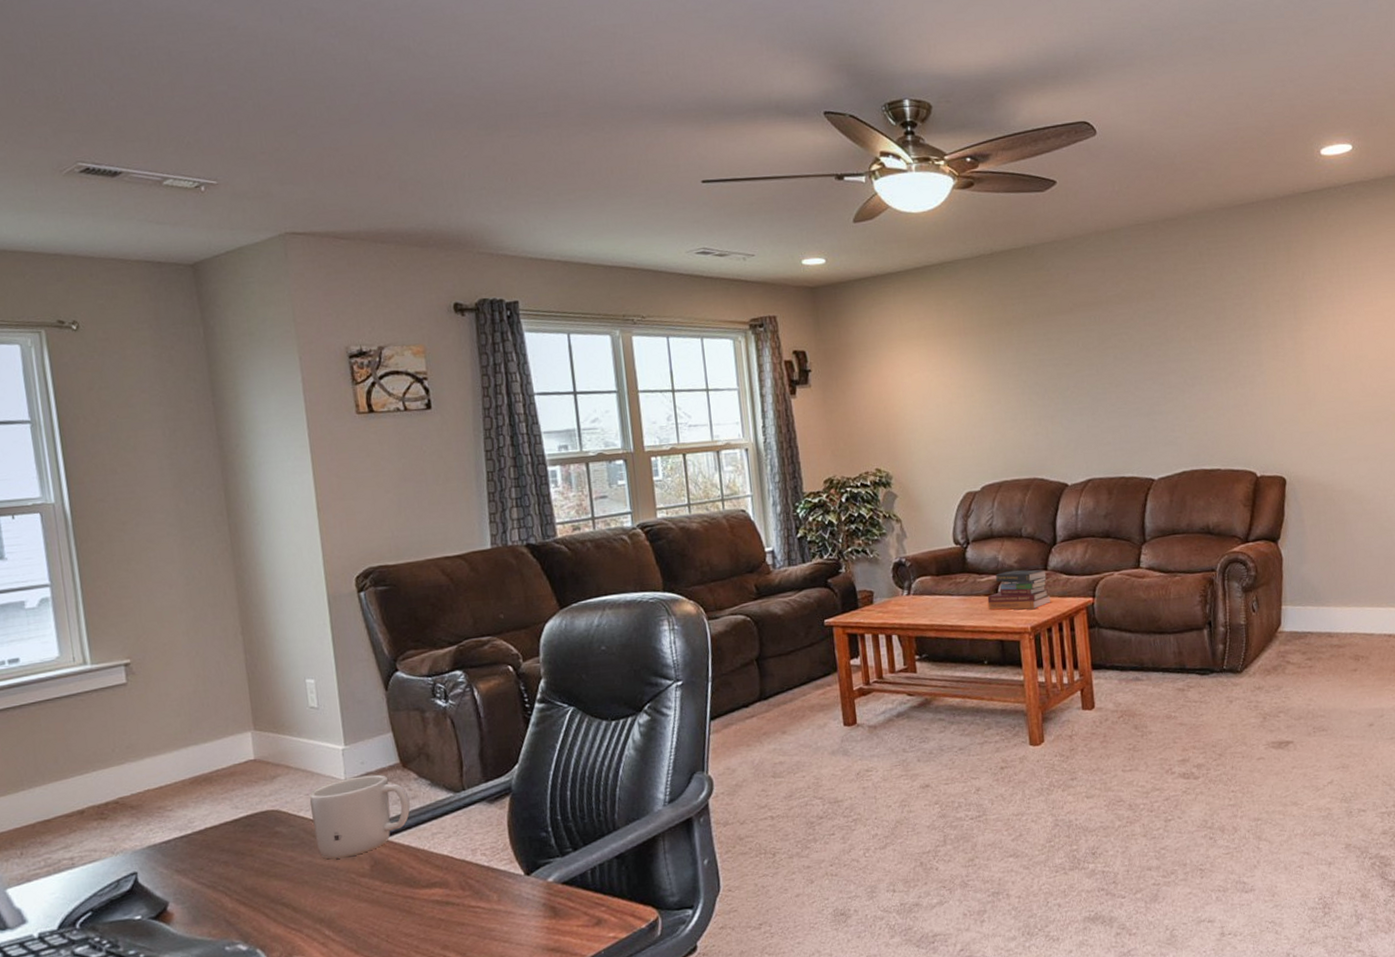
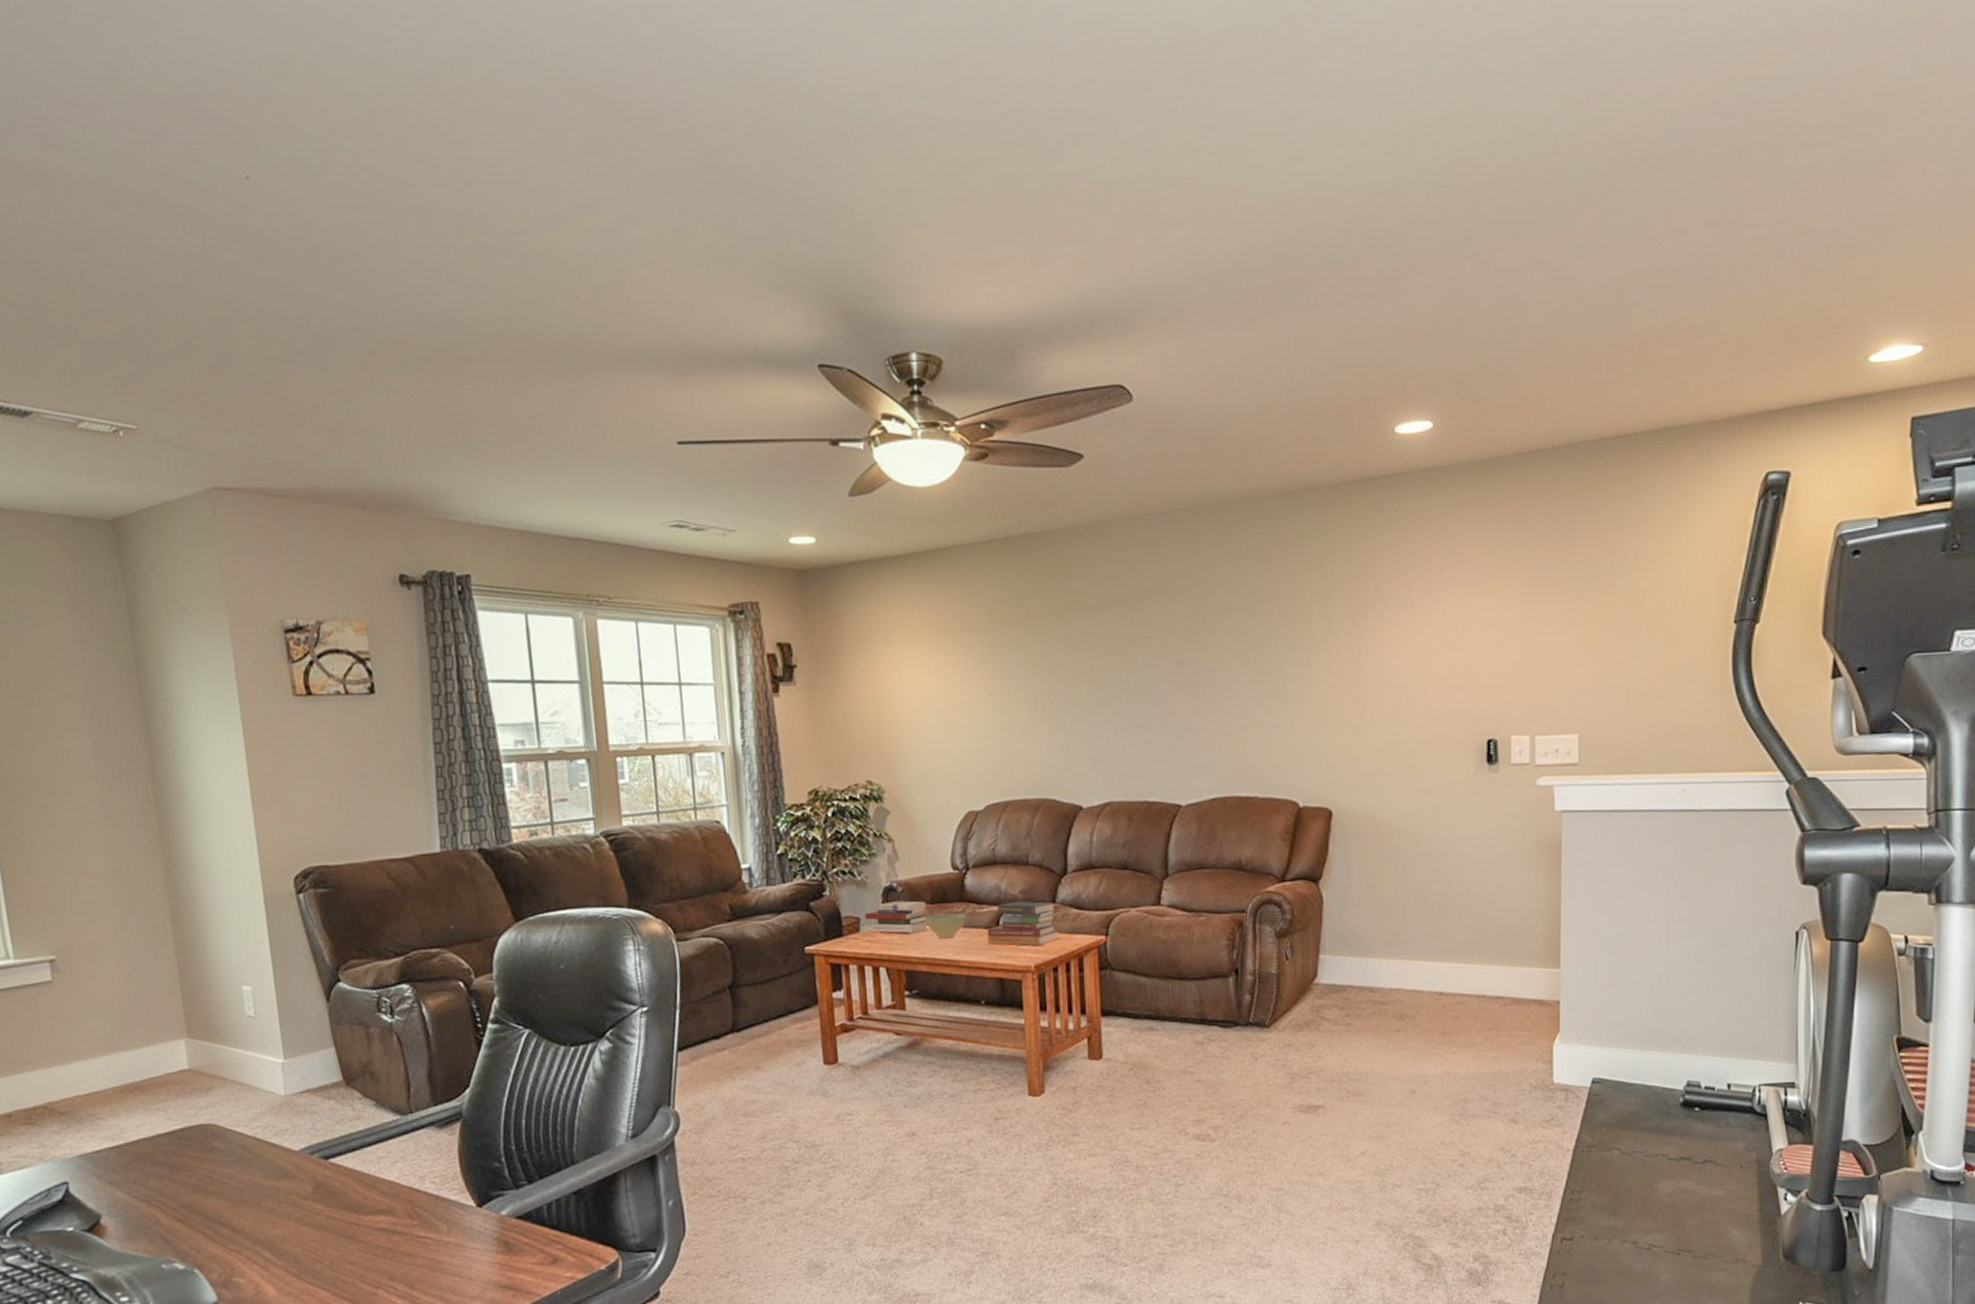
mug: present [309,774,411,860] -> none [247,1091,355,1179]
books: none [877,574,935,605] -> present [865,901,929,936]
bowl: none [931,583,969,607] -> present [925,913,967,939]

